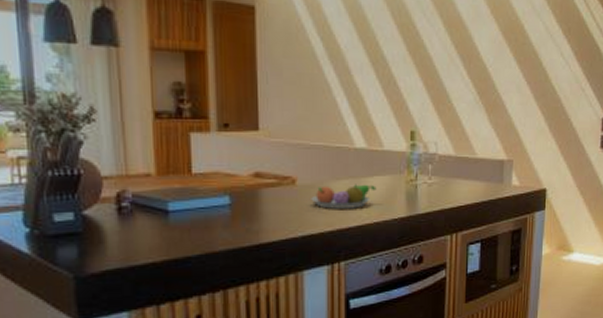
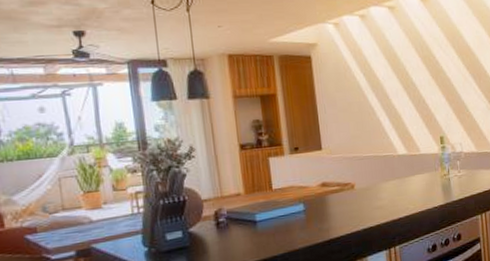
fruit bowl: present [311,184,377,209] -> none [367,182,418,205]

